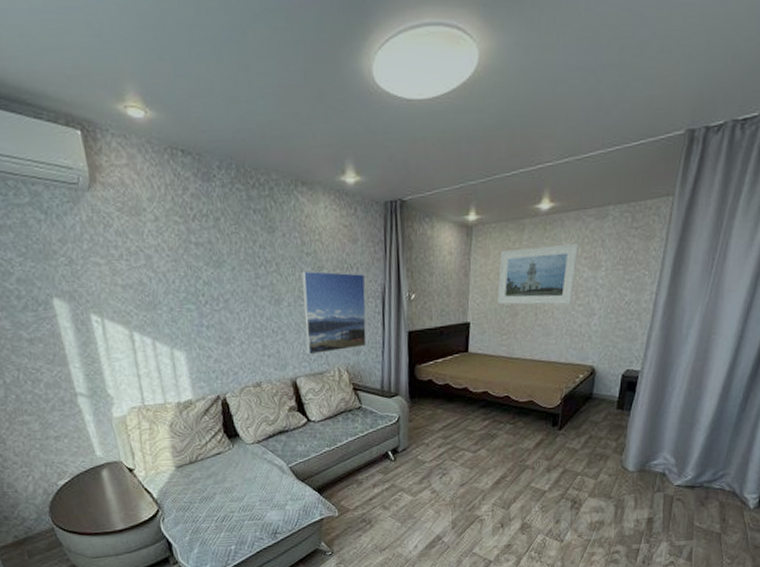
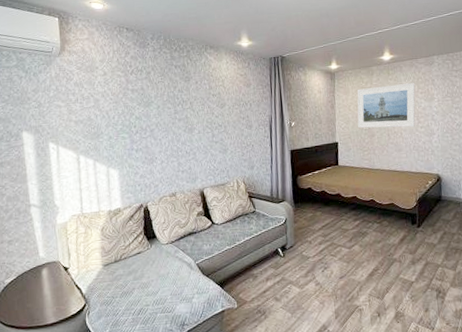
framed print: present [302,270,367,355] -> none [209,107,259,170]

